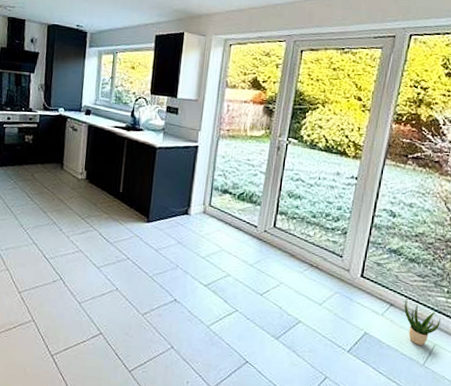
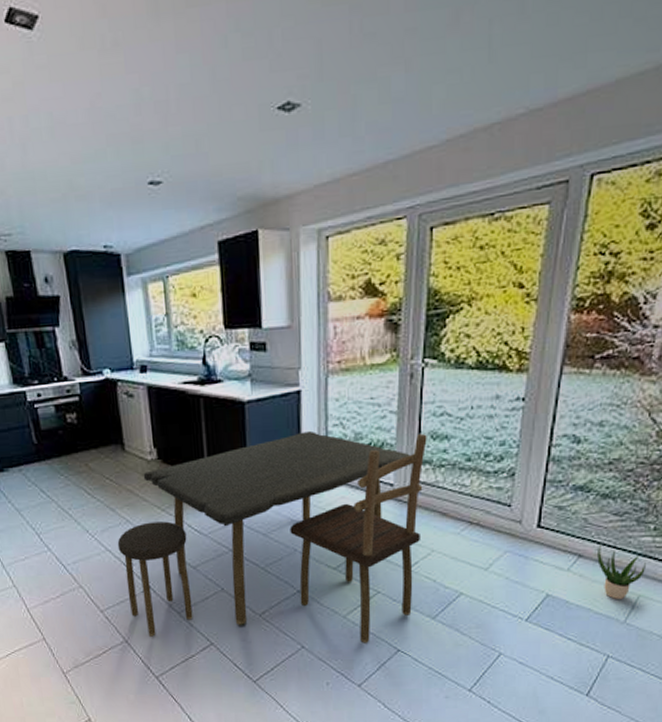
dining table: none [42,176,286,352] -> present [117,430,427,643]

